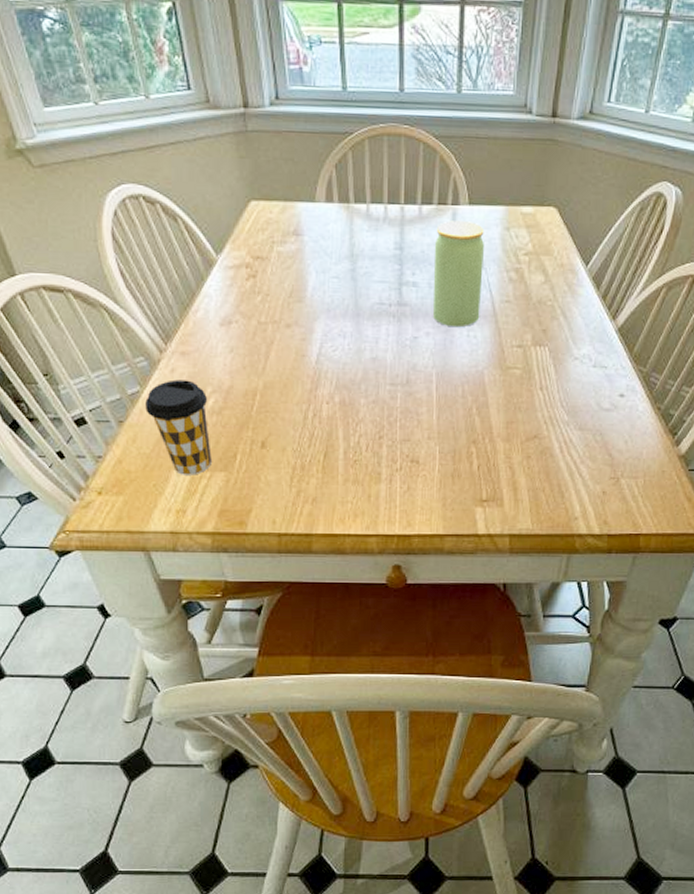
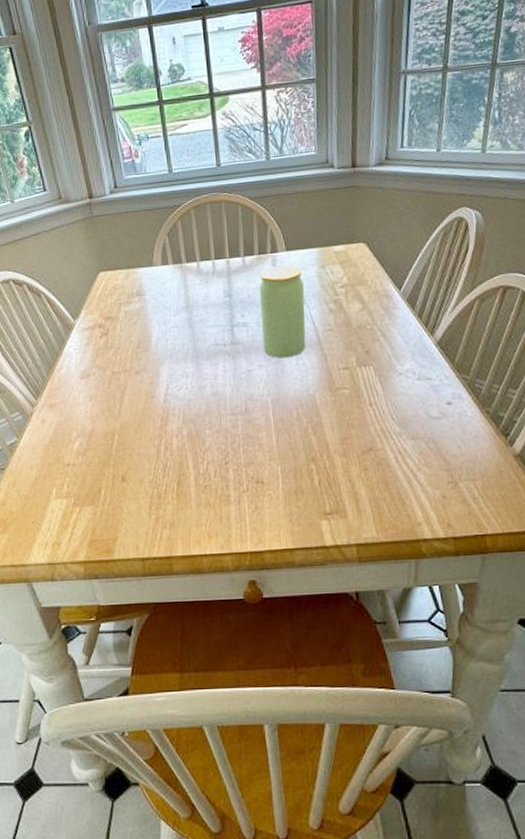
coffee cup: present [145,379,212,475] -> none [22,428,80,512]

